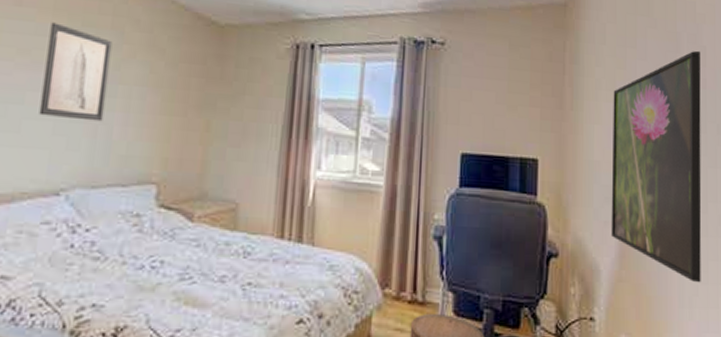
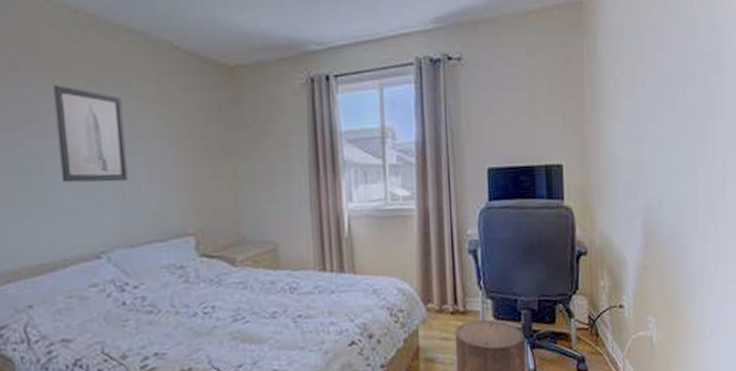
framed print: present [611,50,702,283] -> none [633,35,721,262]

